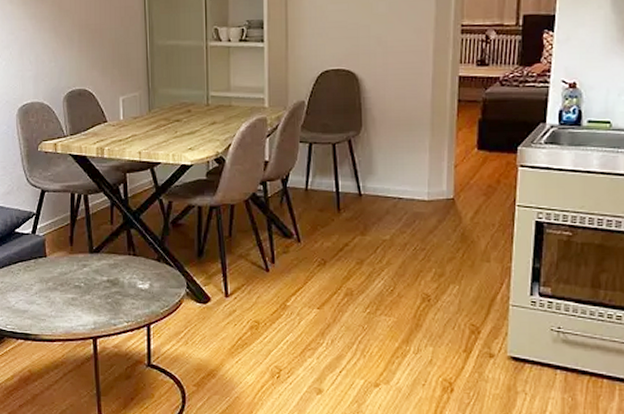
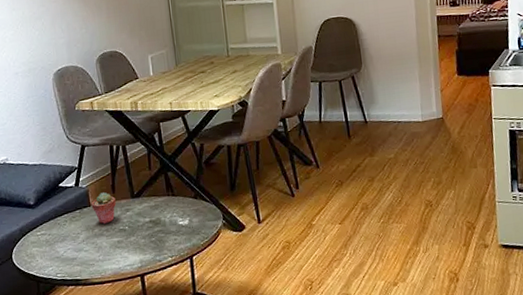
potted succulent: none [47,244,73,278] -> present [91,192,116,225]

